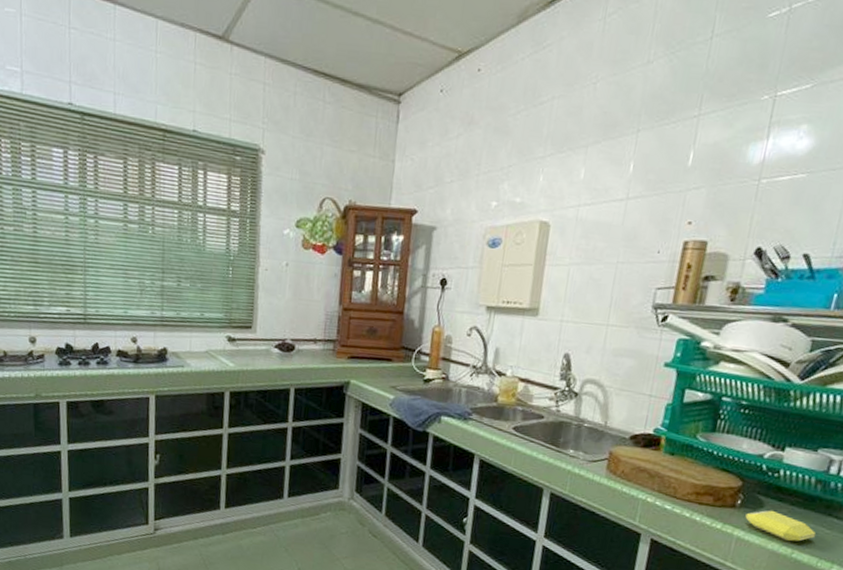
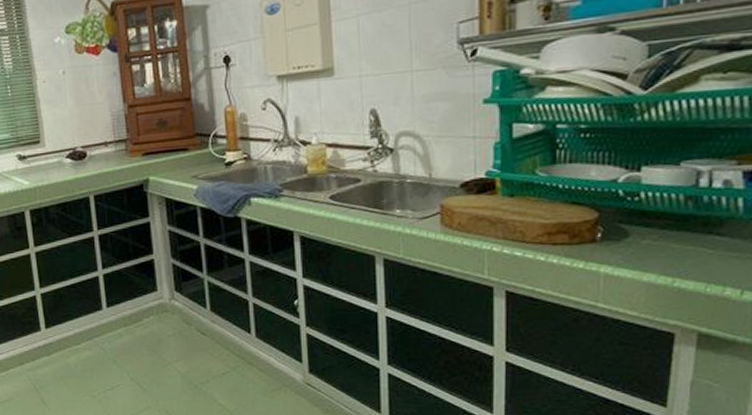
soap bar: present [745,510,816,542] -> none [610,238,698,270]

